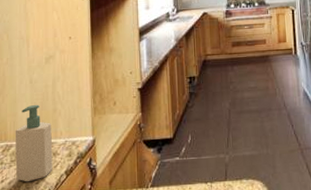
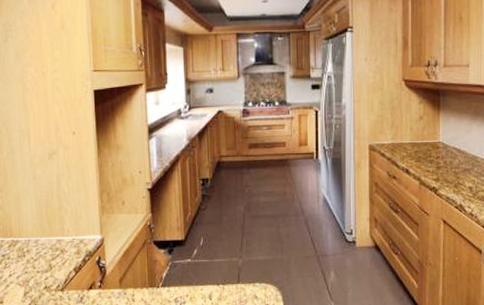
soap bottle: present [15,104,53,182] -> none [20,201,61,278]

